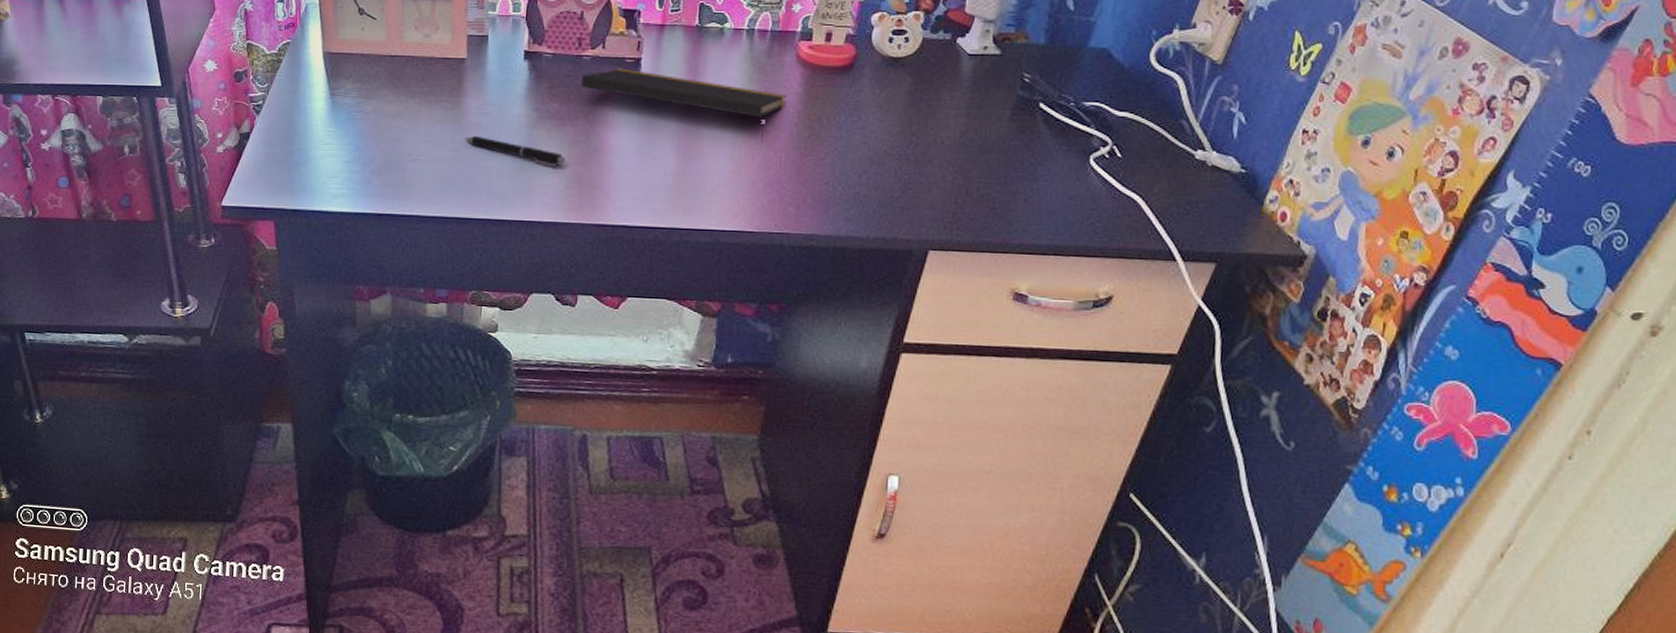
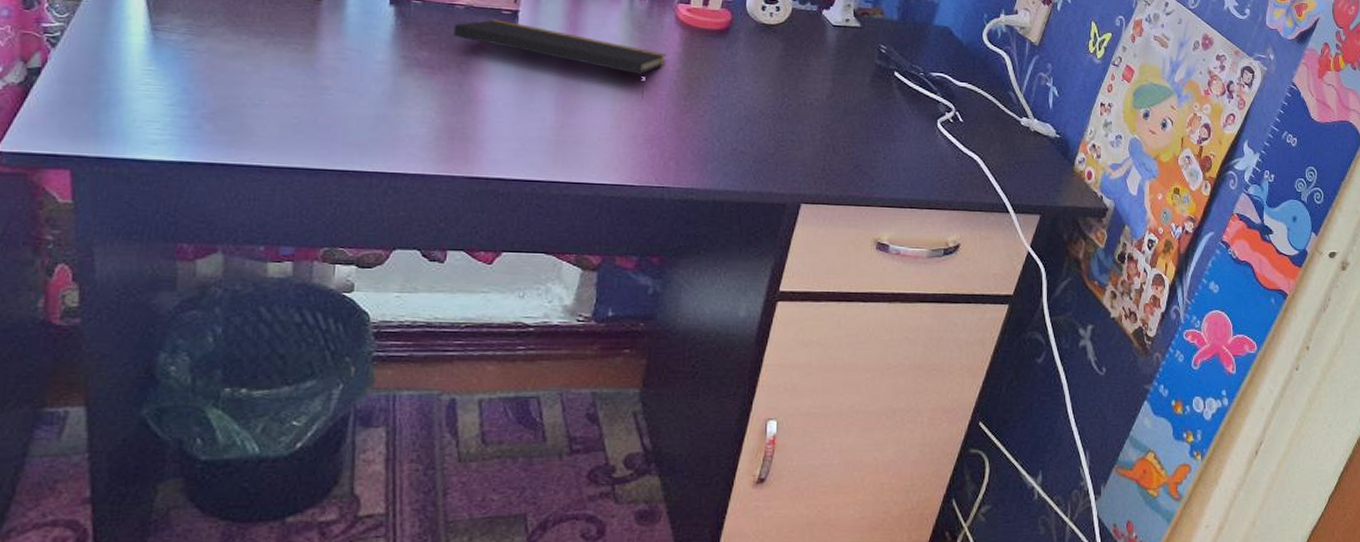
pen: present [464,135,566,167] -> none [318,80,435,116]

